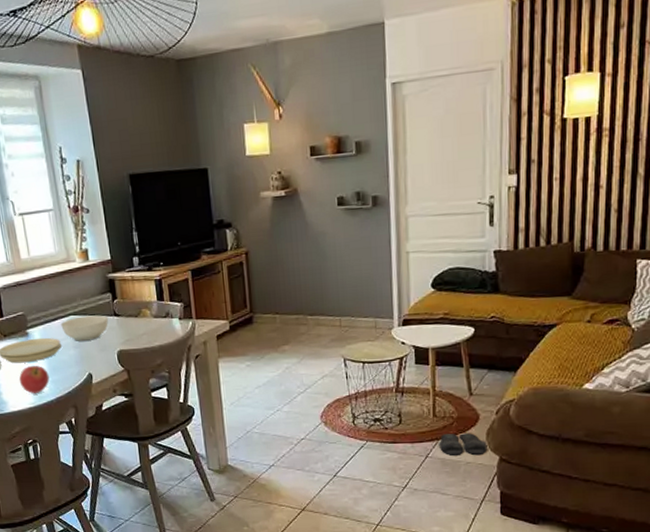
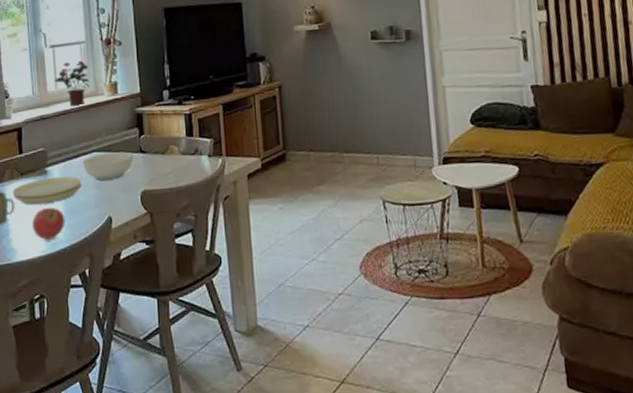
potted flower: none [26,229,61,273] -> present [54,61,90,106]
slippers: present [438,433,488,456] -> none [490,287,545,314]

